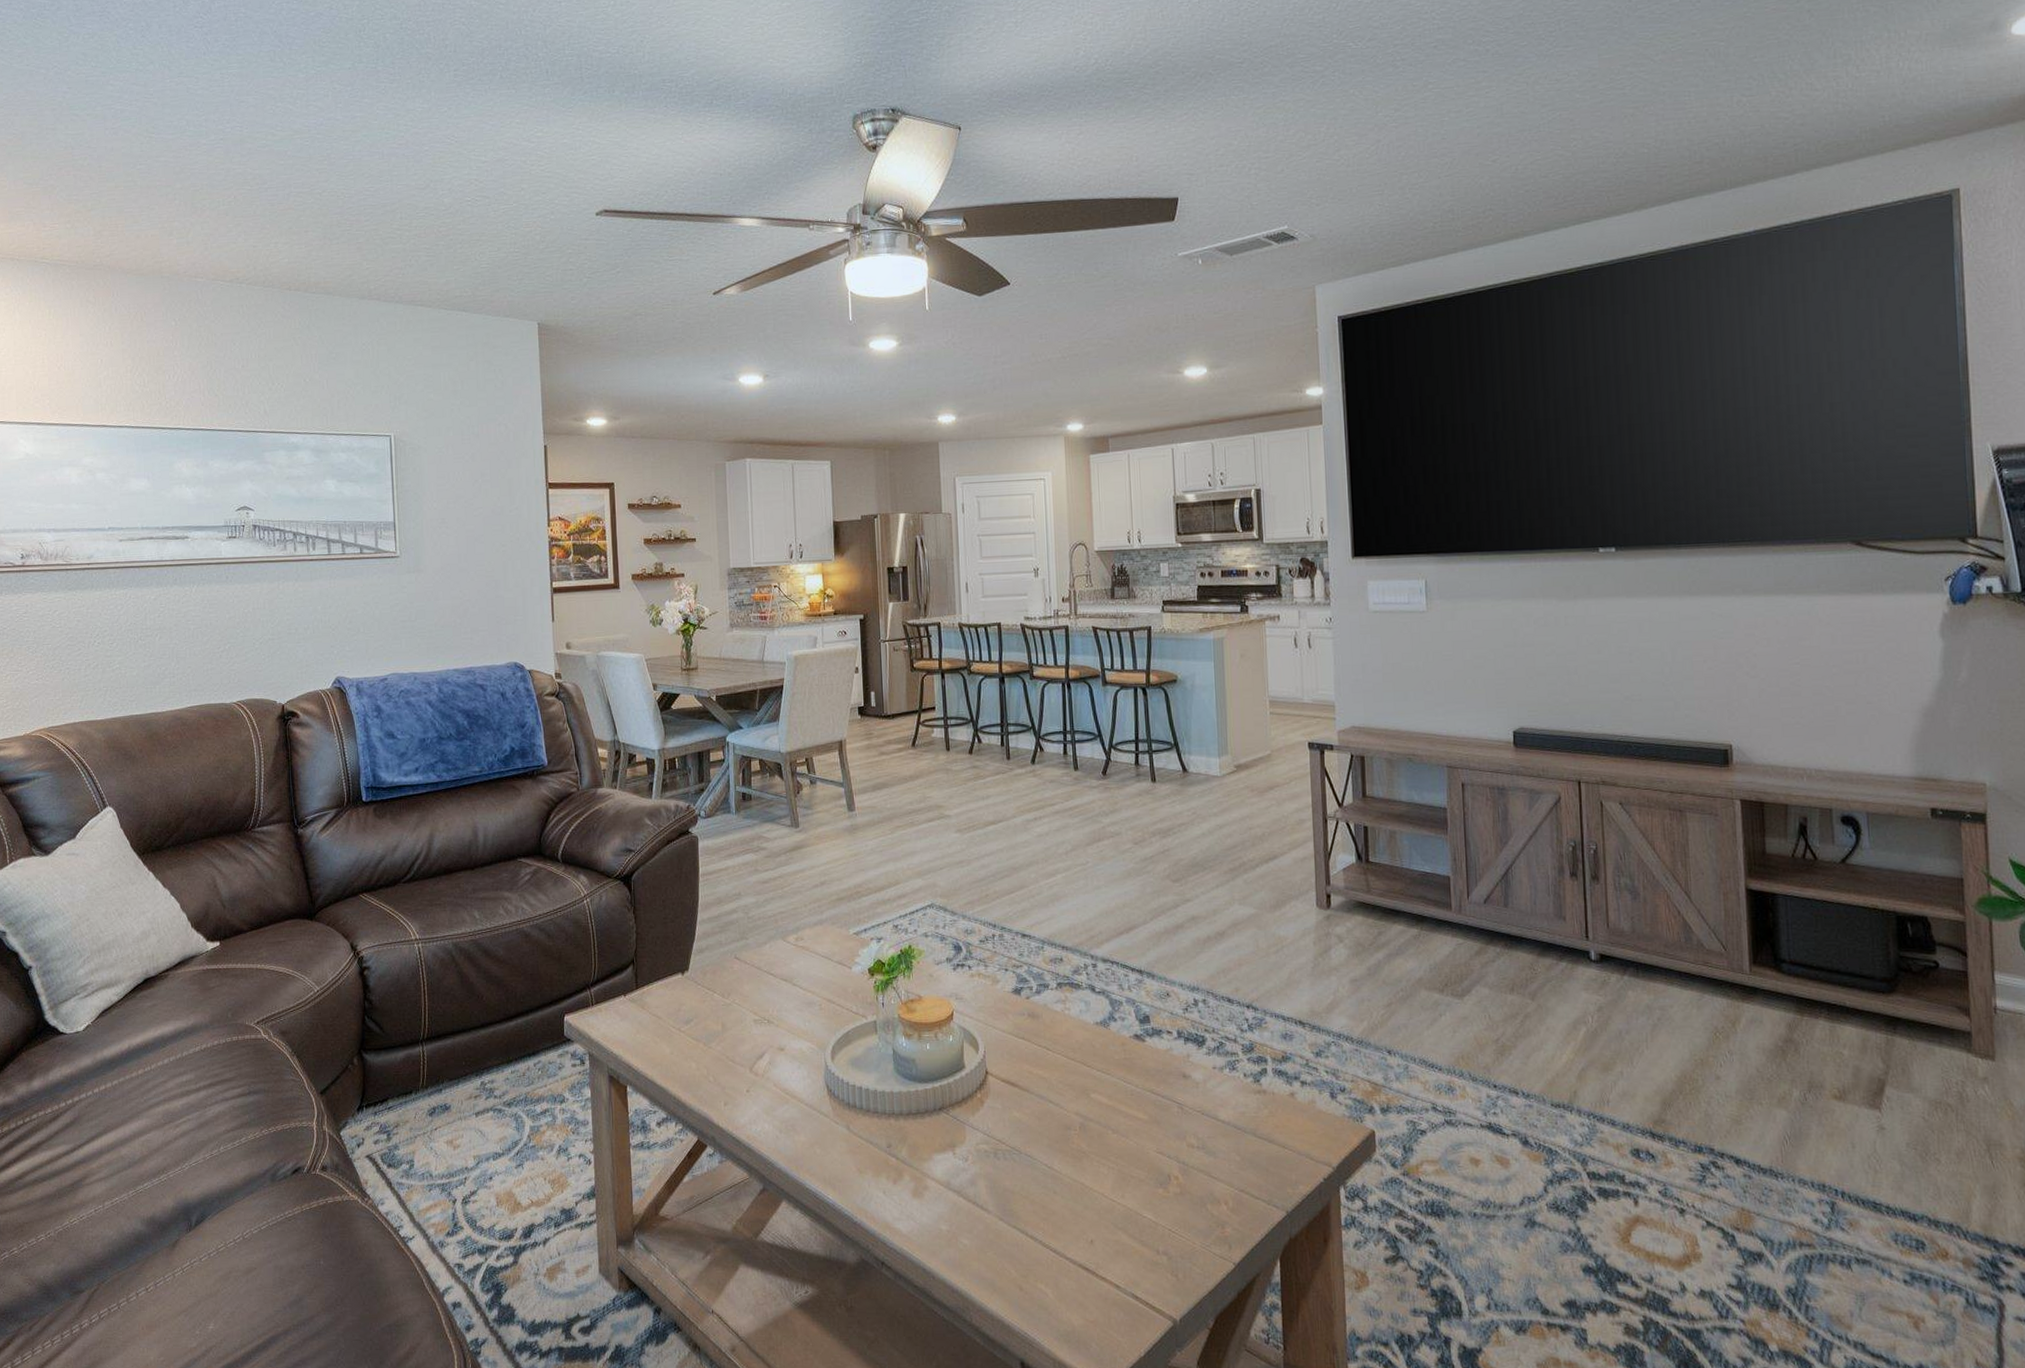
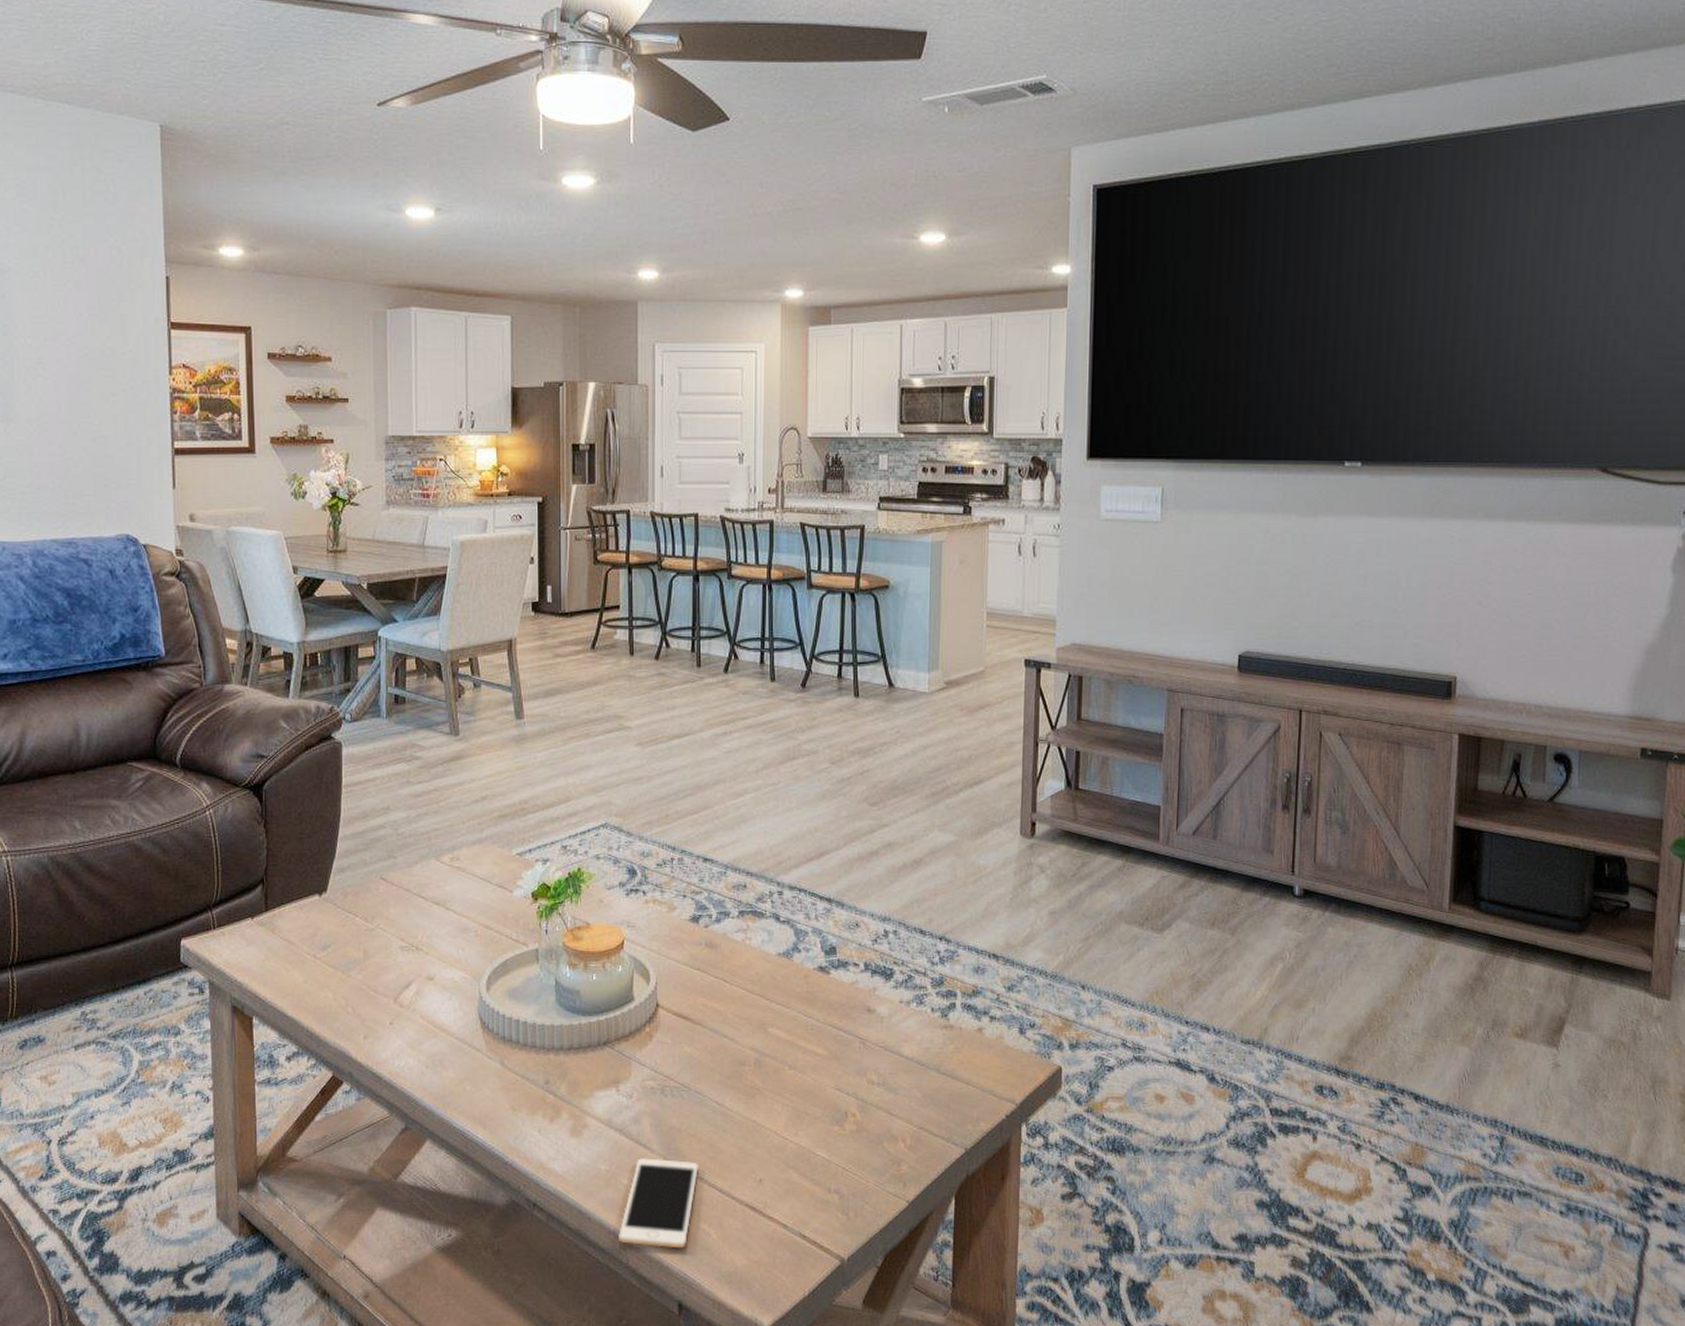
cell phone: none [961,1218,1034,1308] -> present [619,1157,700,1249]

